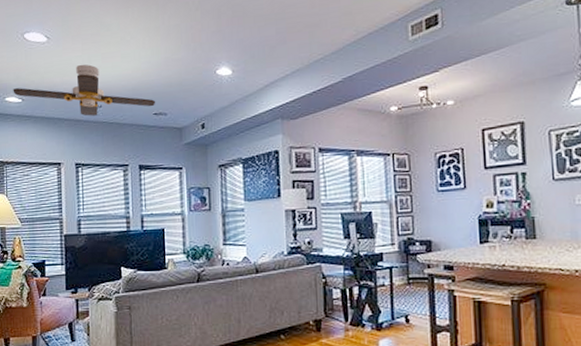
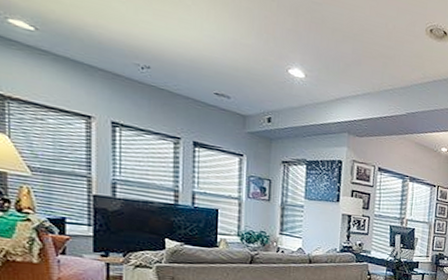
ceiling fan: present [13,64,156,116] -> none [20,10,219,86]

